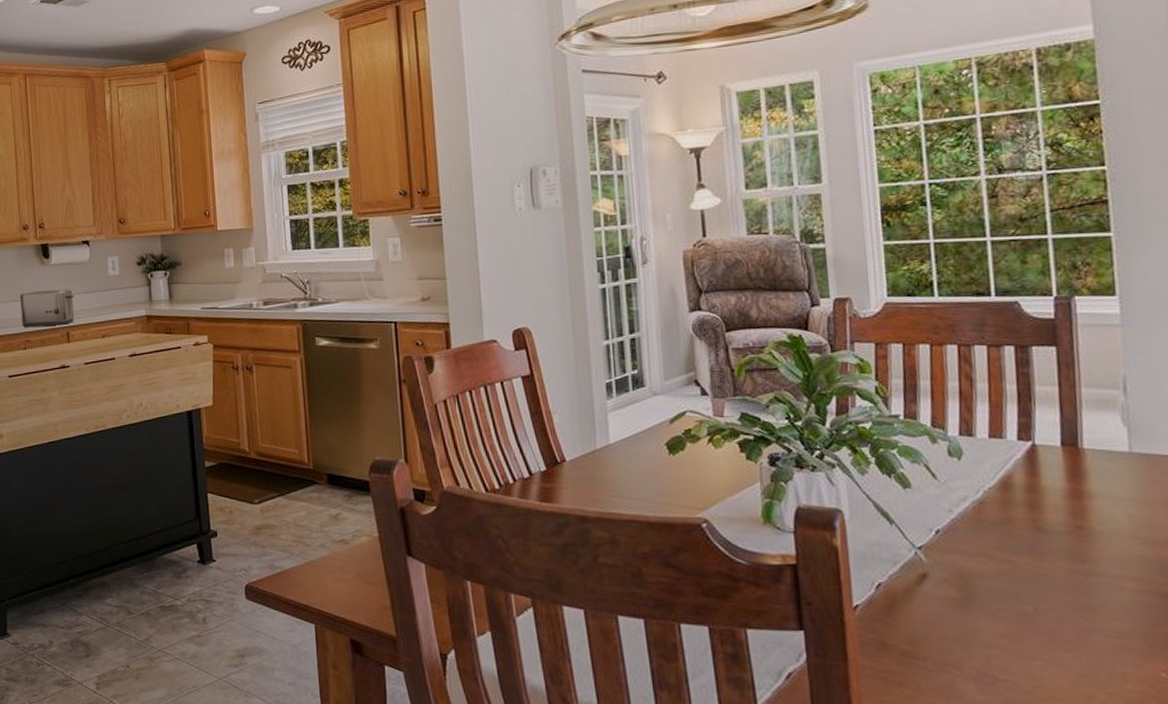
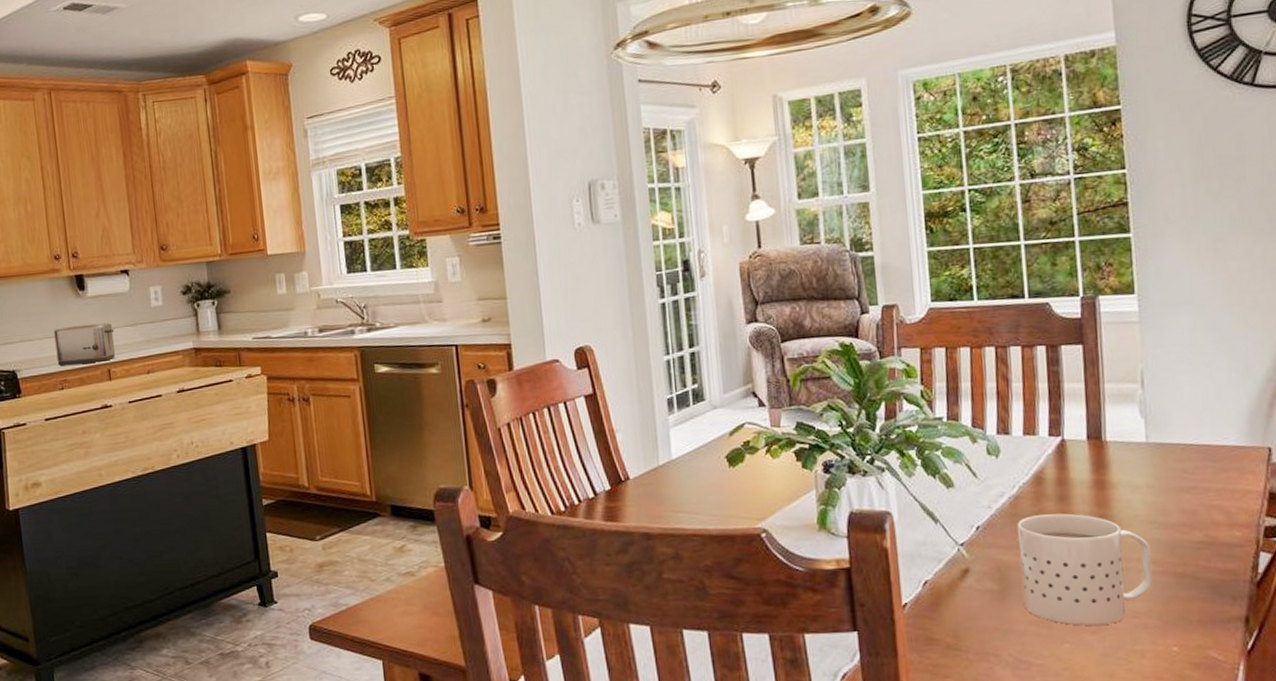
mug: none [981,522,1138,644] -> present [1017,513,1154,626]

